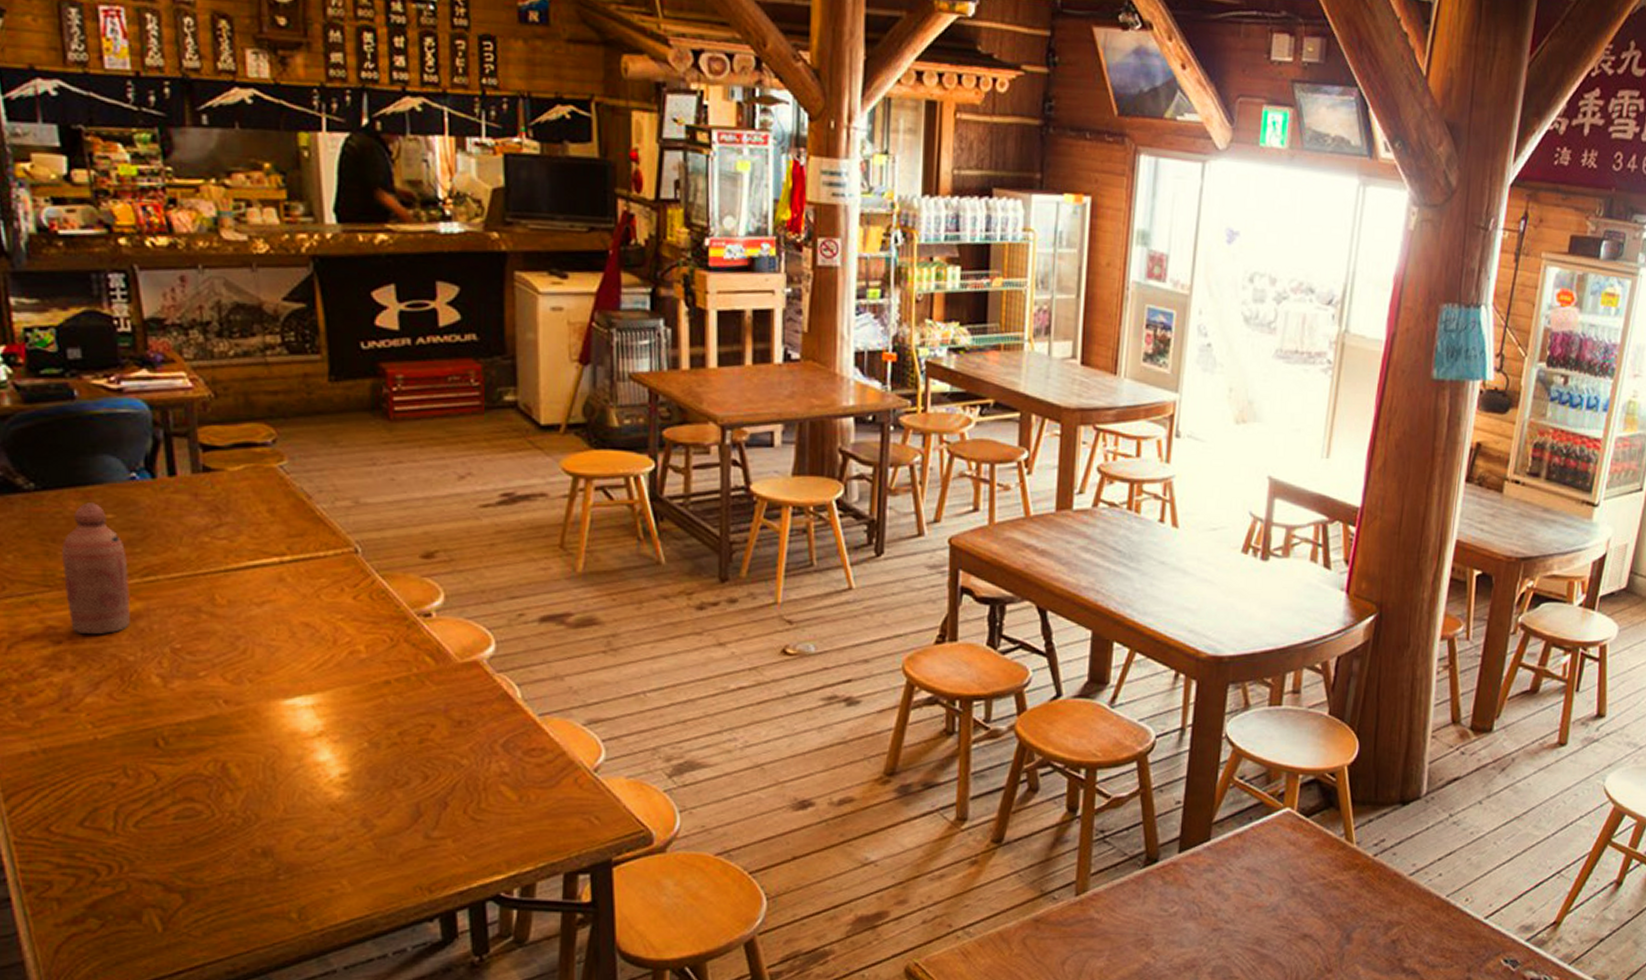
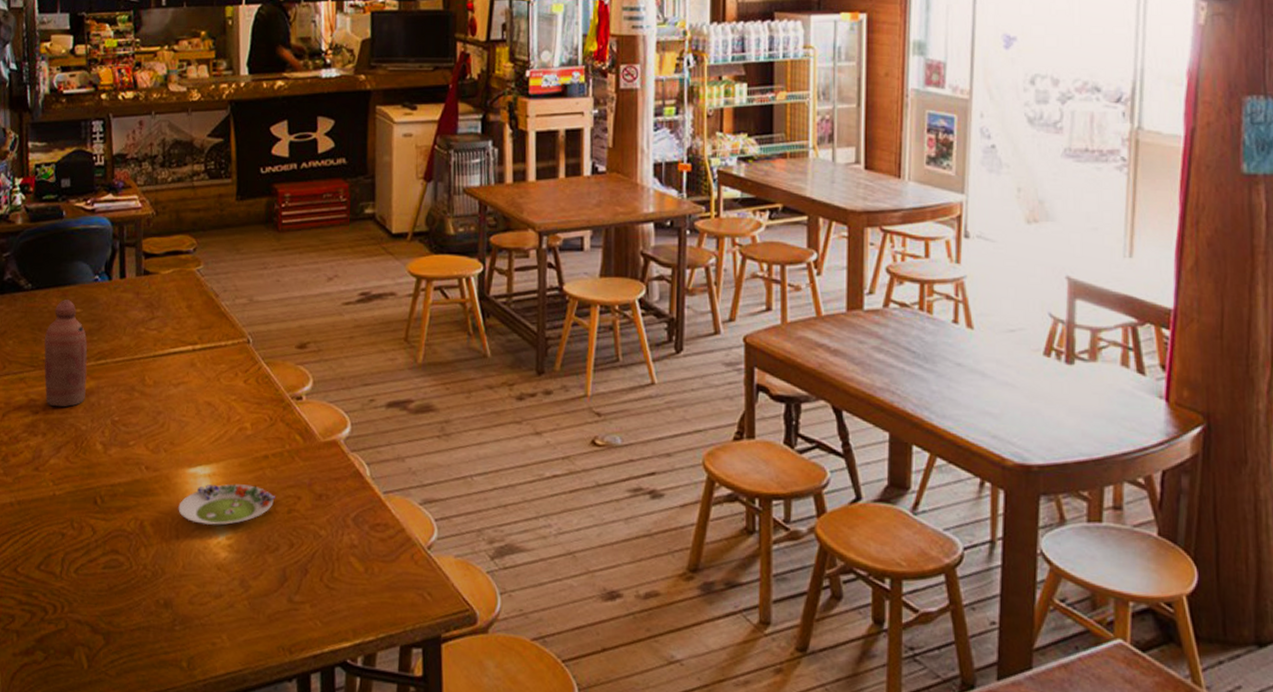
salad plate: none [273,714,402,762] -> present [178,484,275,525]

